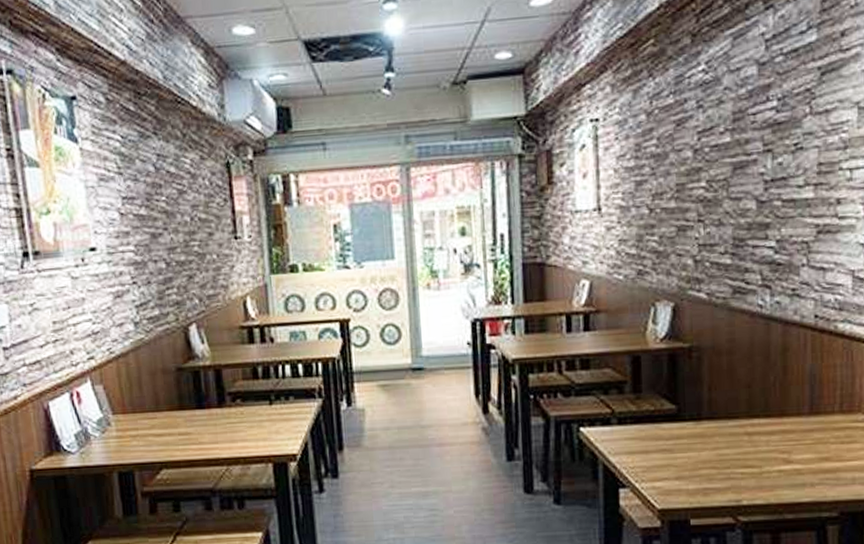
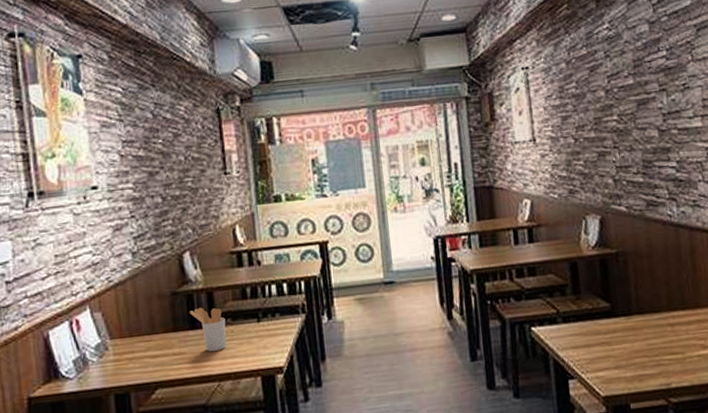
utensil holder: none [196,385,236,433] -> present [190,307,227,352]

